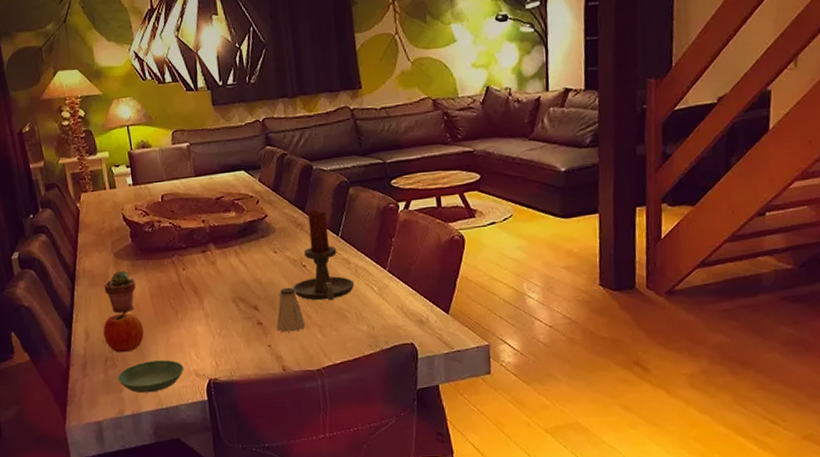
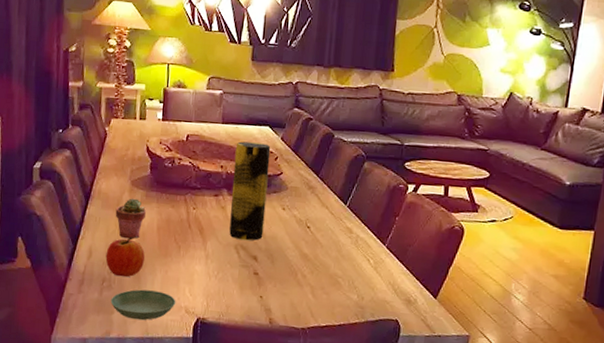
vase: none [213,189,260,293] -> present [229,141,271,241]
saltshaker: present [277,287,305,332] -> none [272,244,299,288]
candle holder: present [293,209,355,301] -> none [294,175,353,265]

